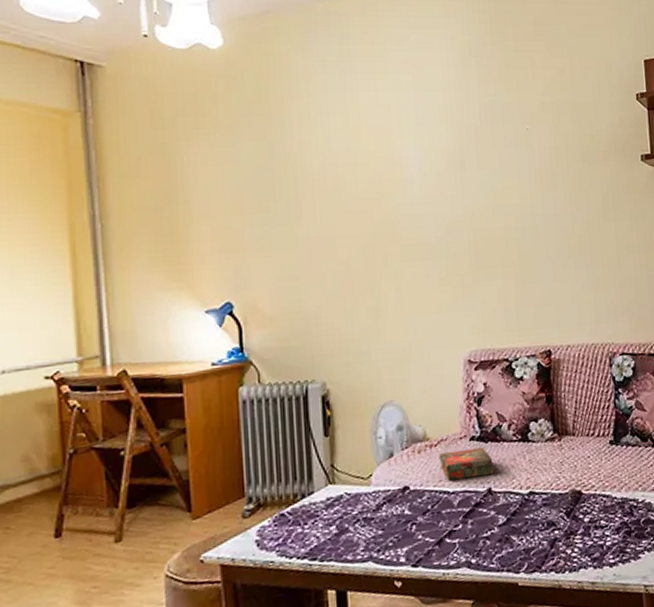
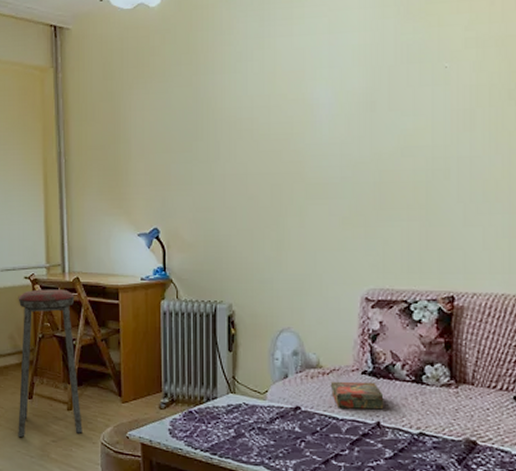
music stool: none [35,387,138,592] -> present [18,289,83,437]

